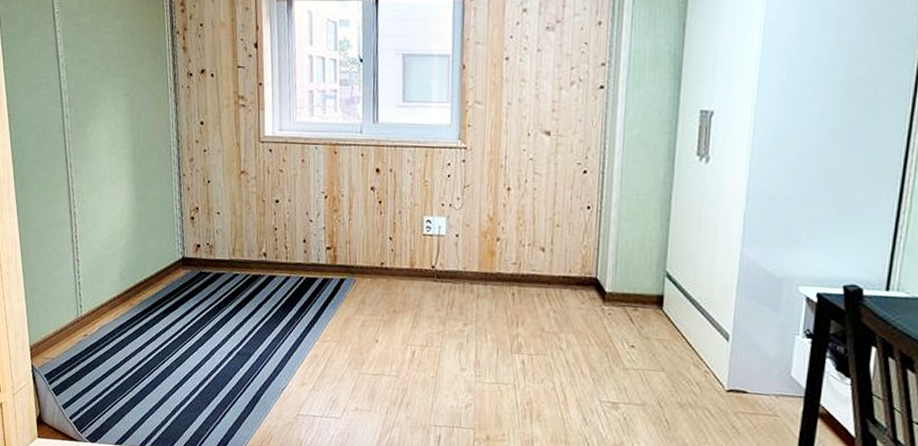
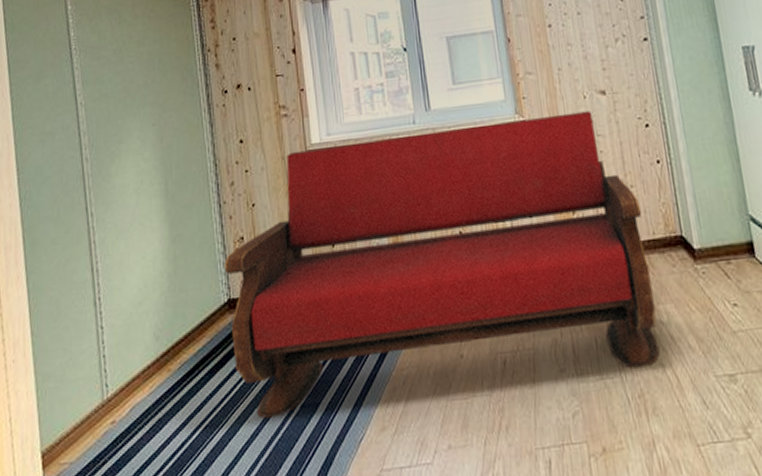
bench: none [180,140,563,381] -> present [224,111,660,419]

